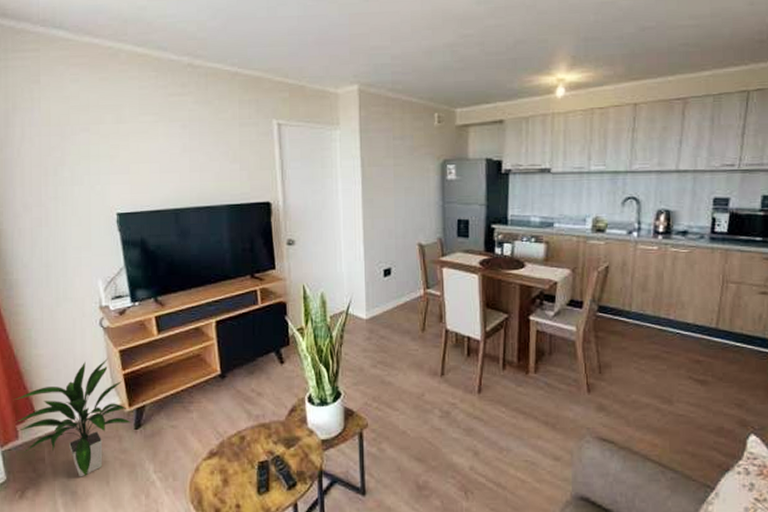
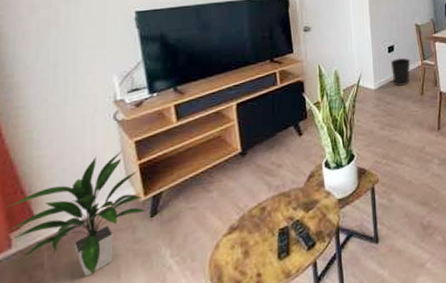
wastebasket: none [386,284,411,318] -> present [390,58,411,86]

